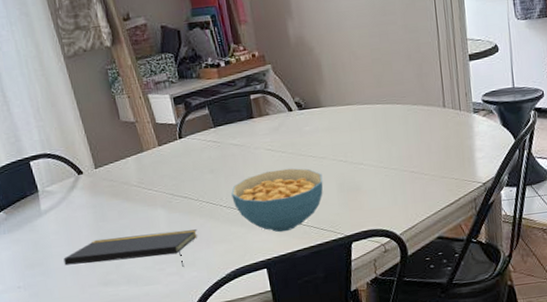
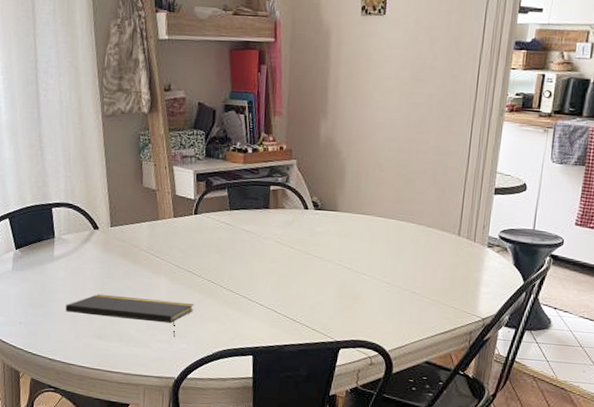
cereal bowl: present [231,168,323,233] -> none [233,262,324,325]

